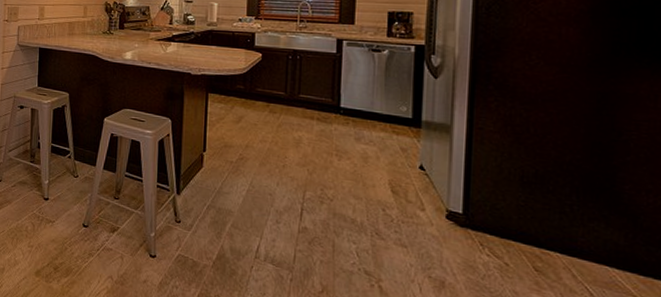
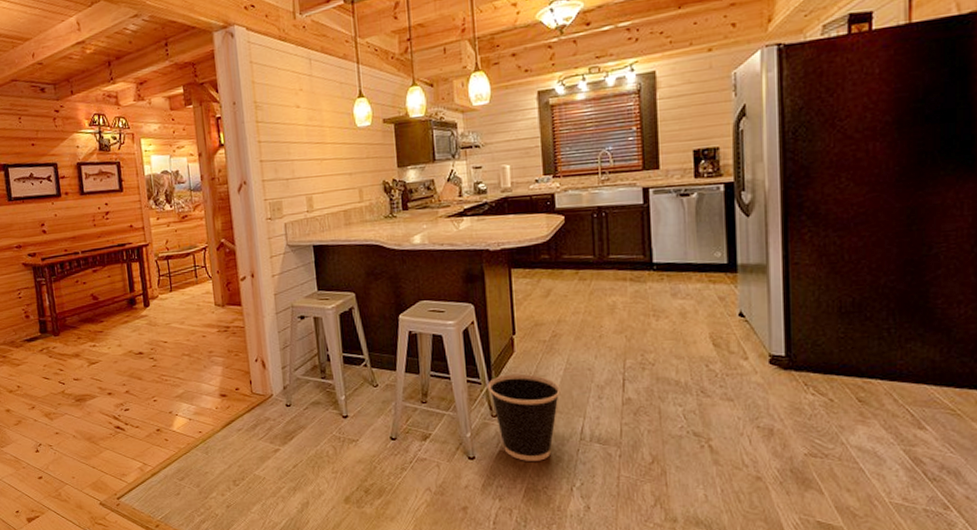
wastebasket: none [175,186,242,271] -> present [488,373,561,461]

